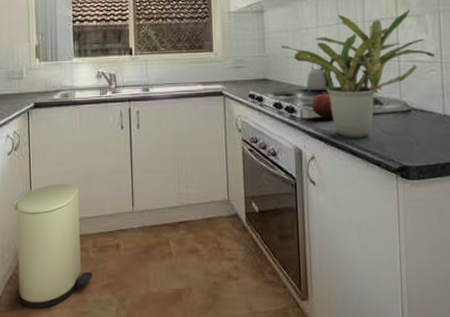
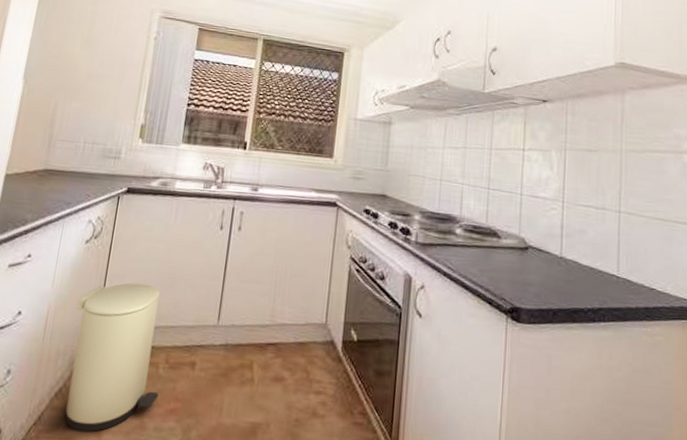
potted plant: present [282,9,436,139] -> none [405,138,558,272]
kettle: present [306,64,337,91] -> none [425,185,457,216]
fruit: present [312,91,334,119] -> none [428,215,450,247]

